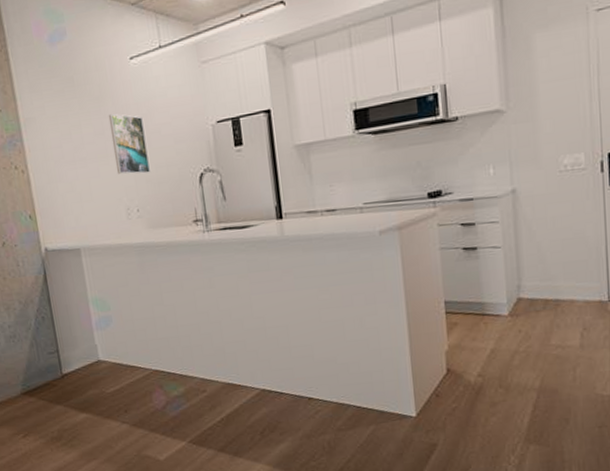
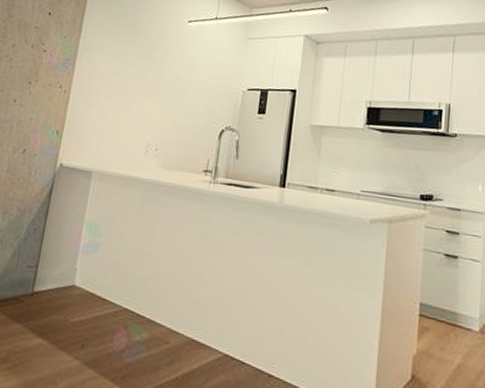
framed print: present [108,113,151,175] -> none [148,61,184,119]

